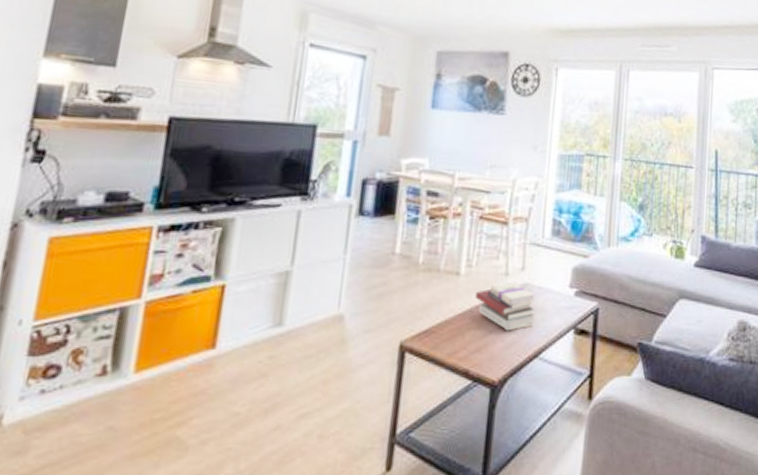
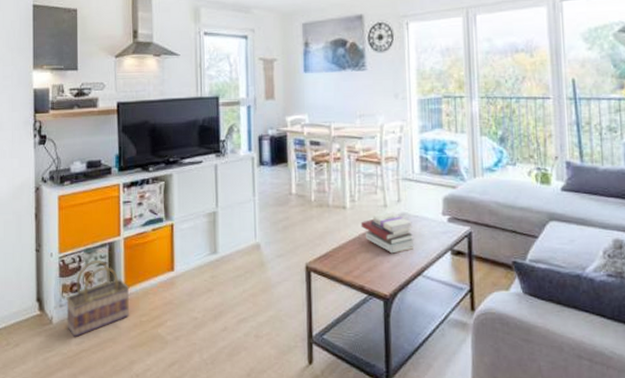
basket: none [25,331,143,445] -> present [66,260,130,337]

